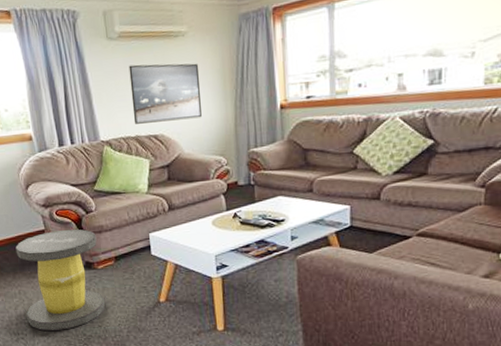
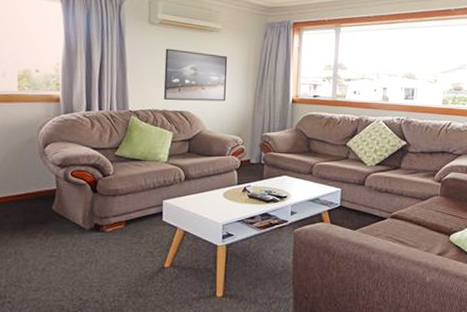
stool: present [15,229,105,331] -> none [19,190,110,295]

